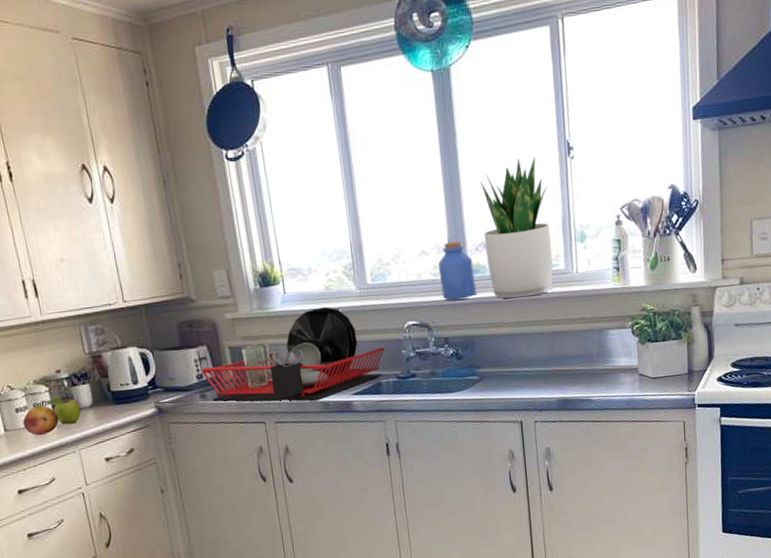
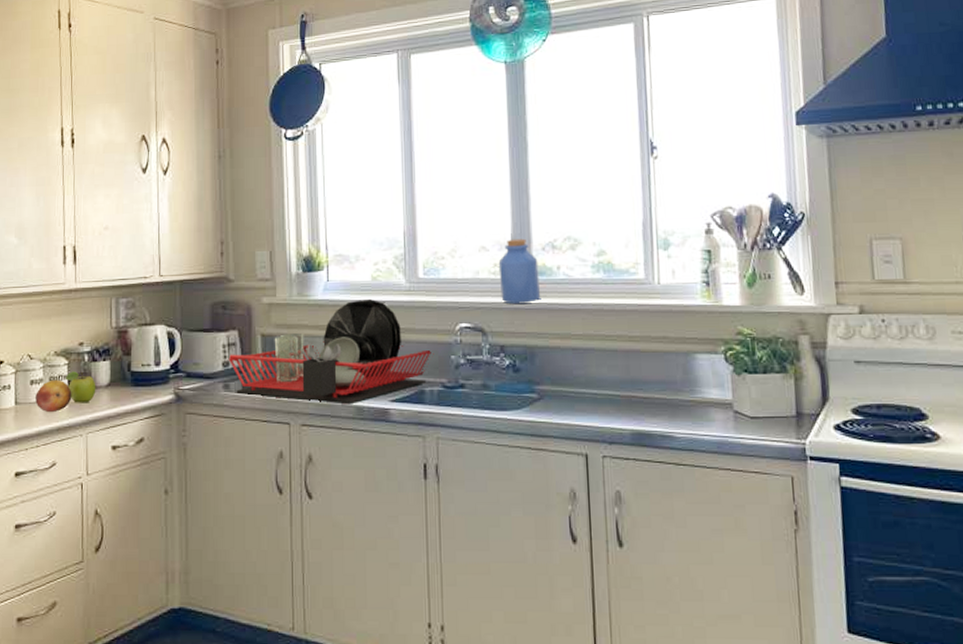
planter: present [480,157,553,299] -> none [551,154,631,307]

